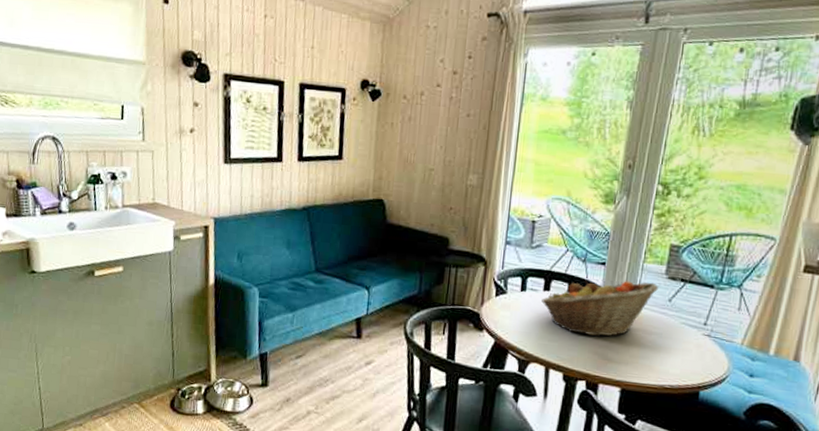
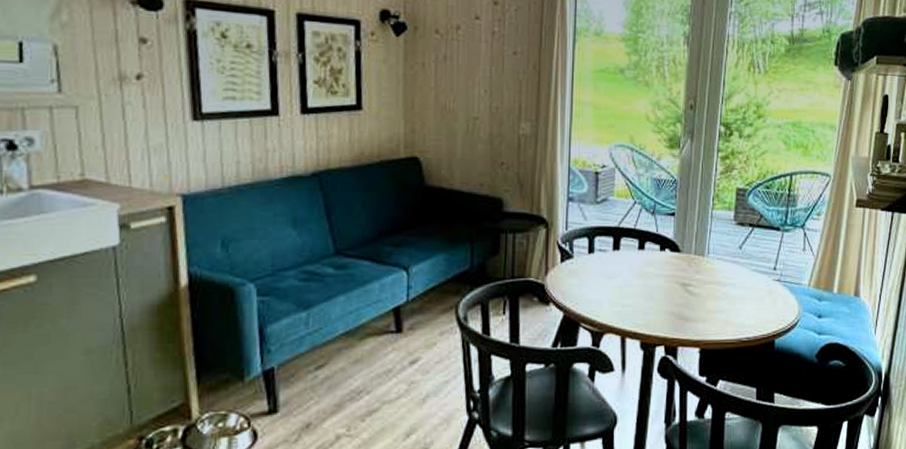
fruit basket: present [541,281,658,336] -> none [612,230,728,294]

